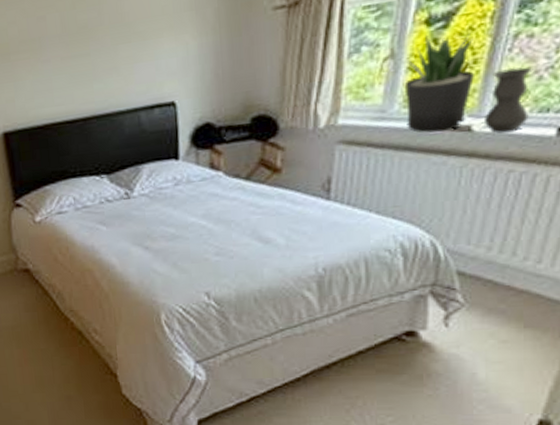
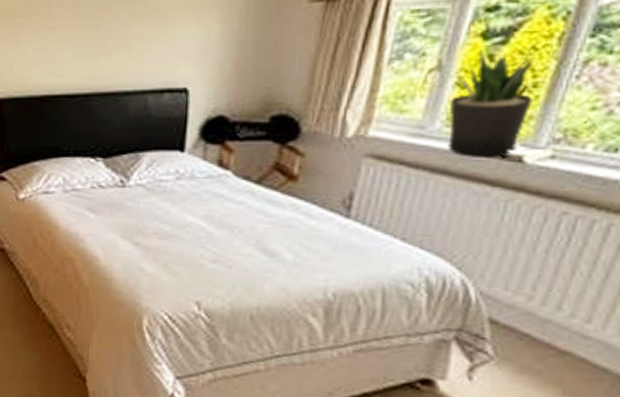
vase: present [483,67,534,134] -> none [537,96,604,171]

